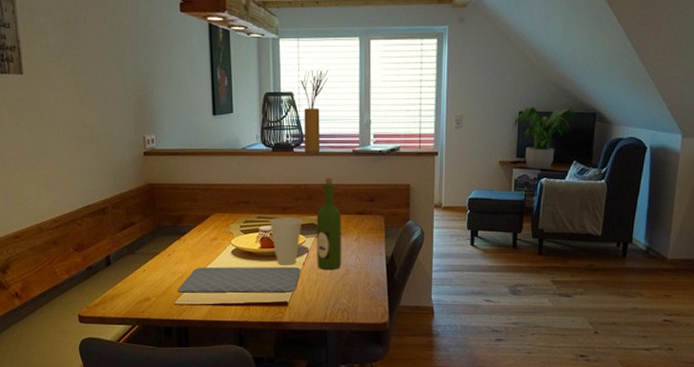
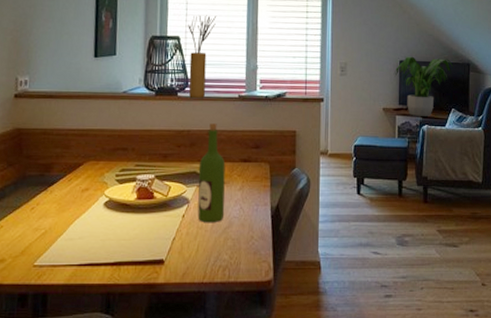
placemat: present [178,266,301,293] -> none [38,219,180,252]
cup: present [270,217,303,265] -> none [148,165,184,218]

